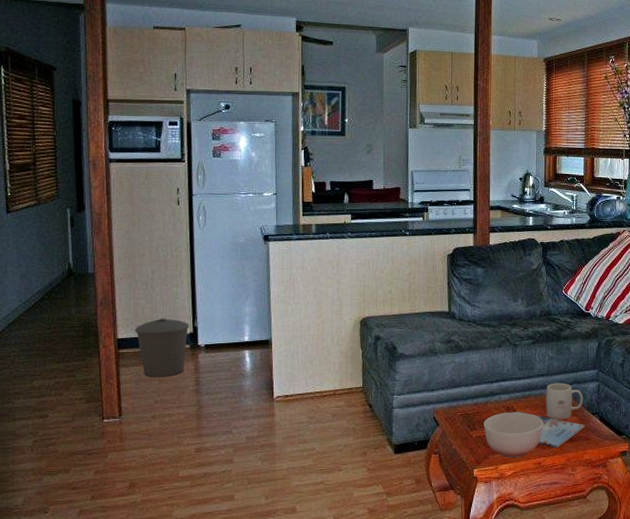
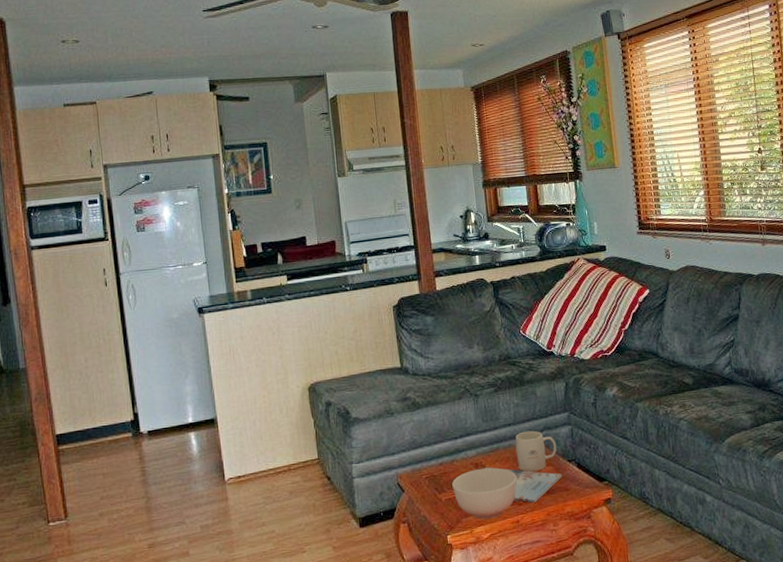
trash can: present [135,318,190,378] -> none [73,407,130,473]

